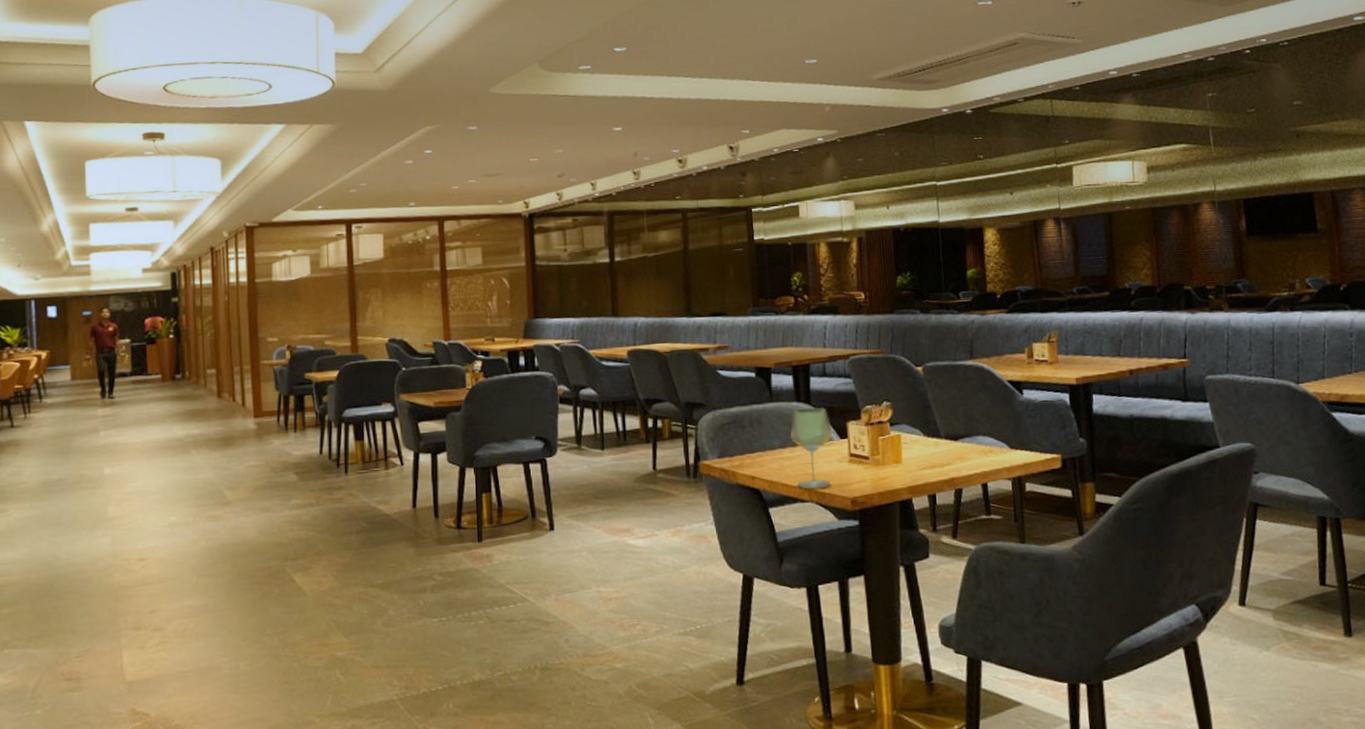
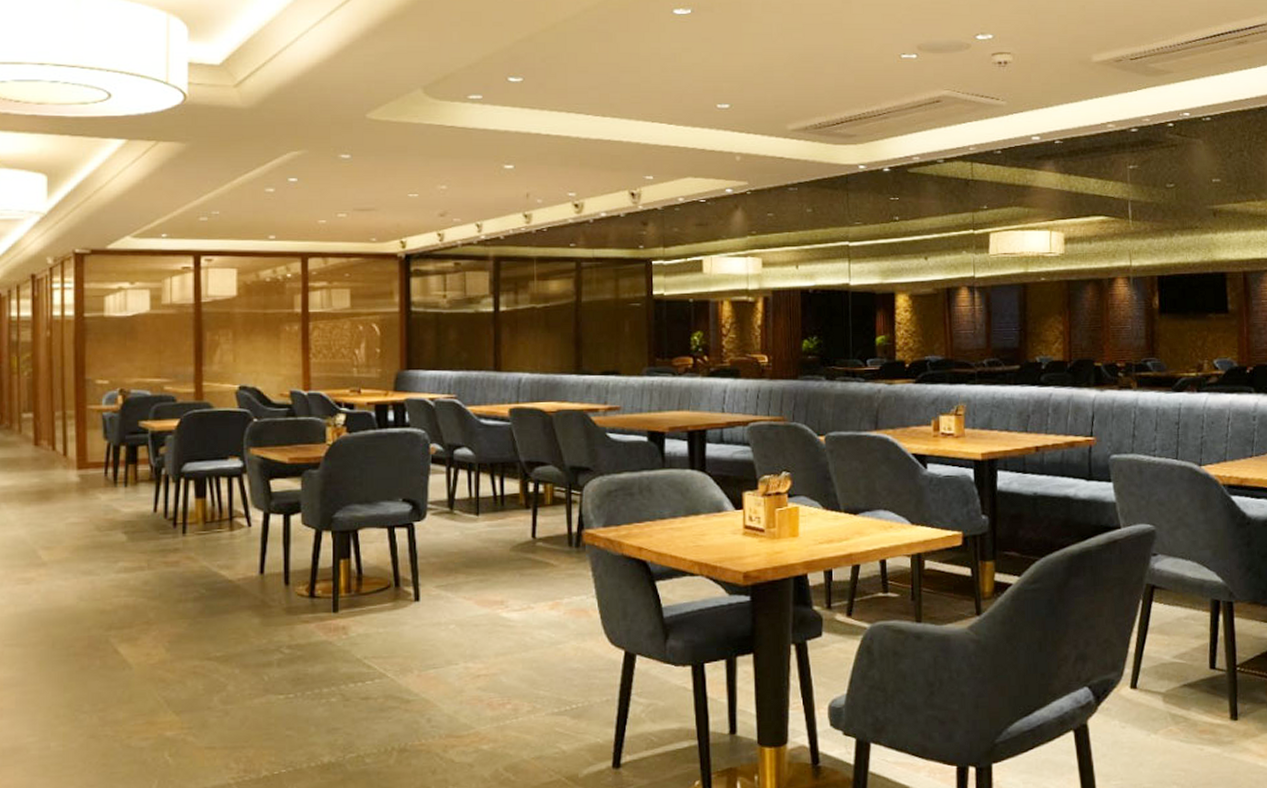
wine glass: present [789,407,833,490] -> none [681,475,727,563]

